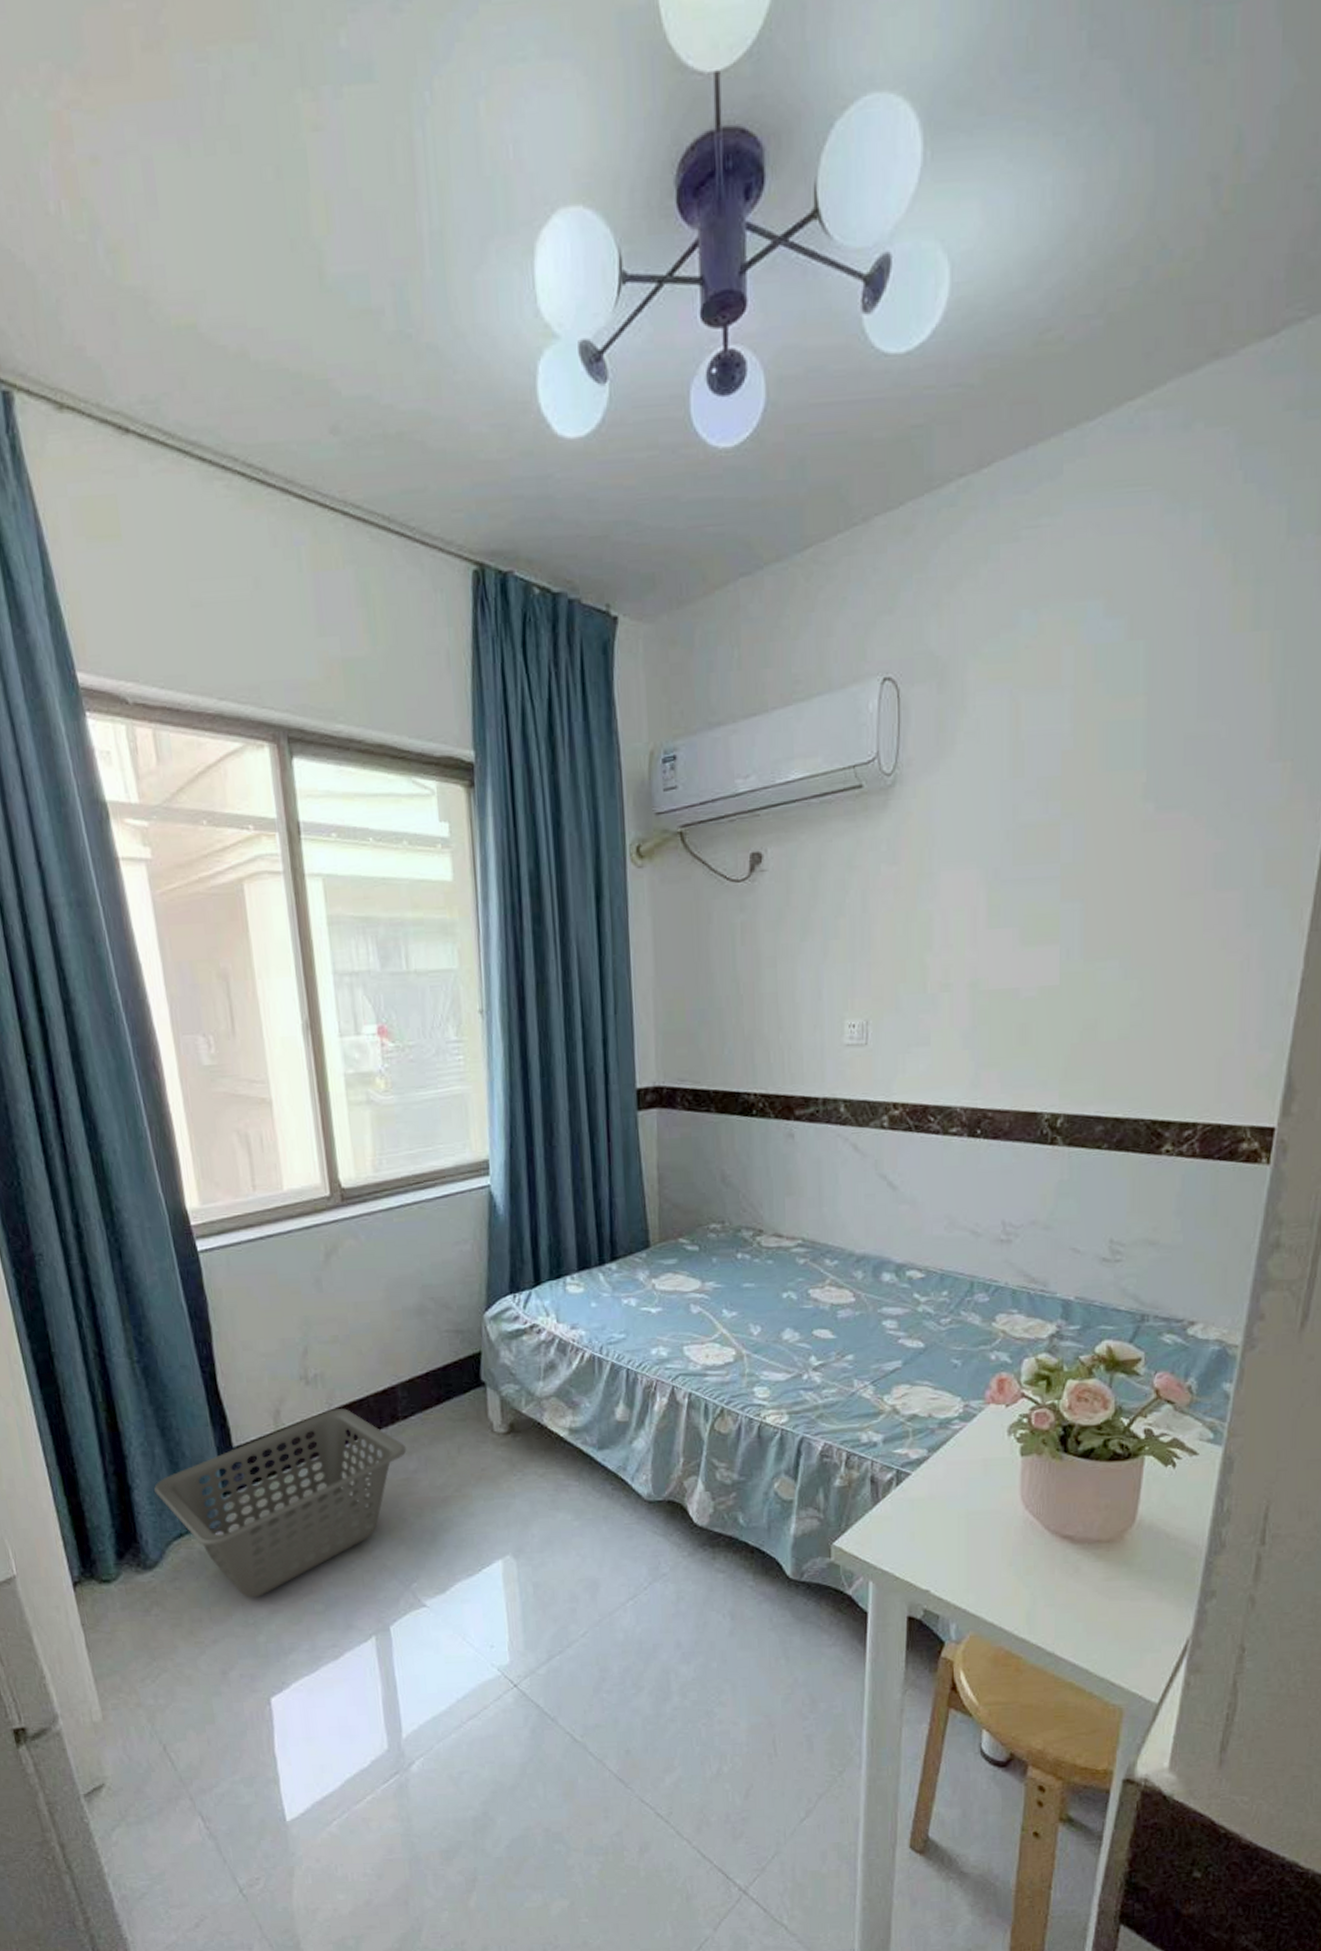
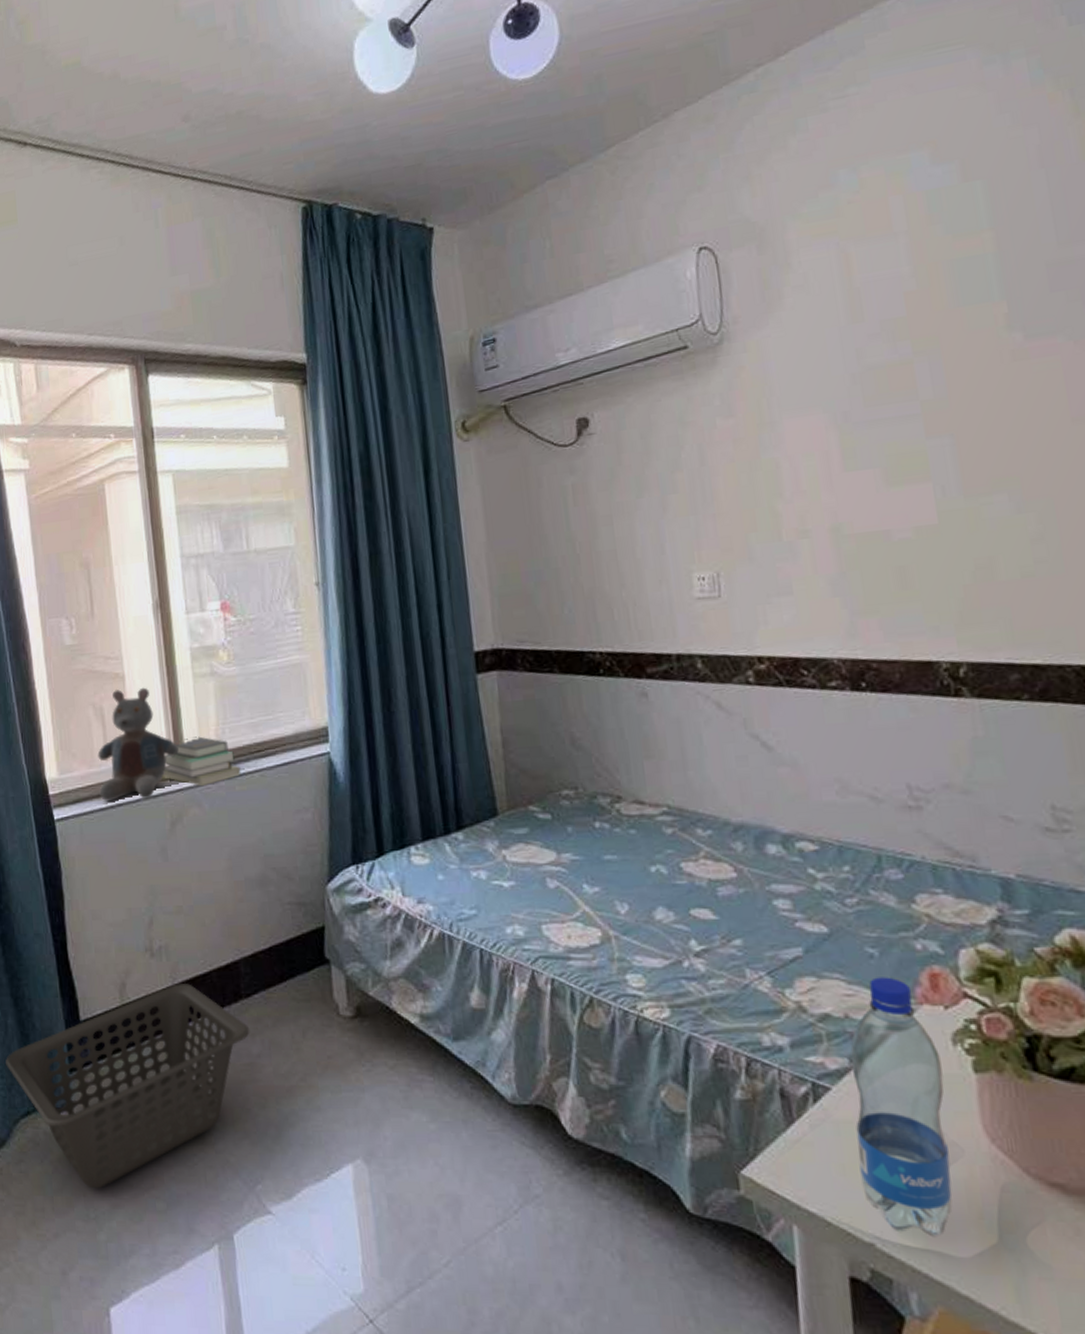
stuffed animal: none [243,1114,333,1233] -> present [97,687,179,802]
books: none [317,1167,399,1218] -> present [163,736,241,787]
bottle: none [925,1383,997,1582] -> present [850,977,953,1238]

